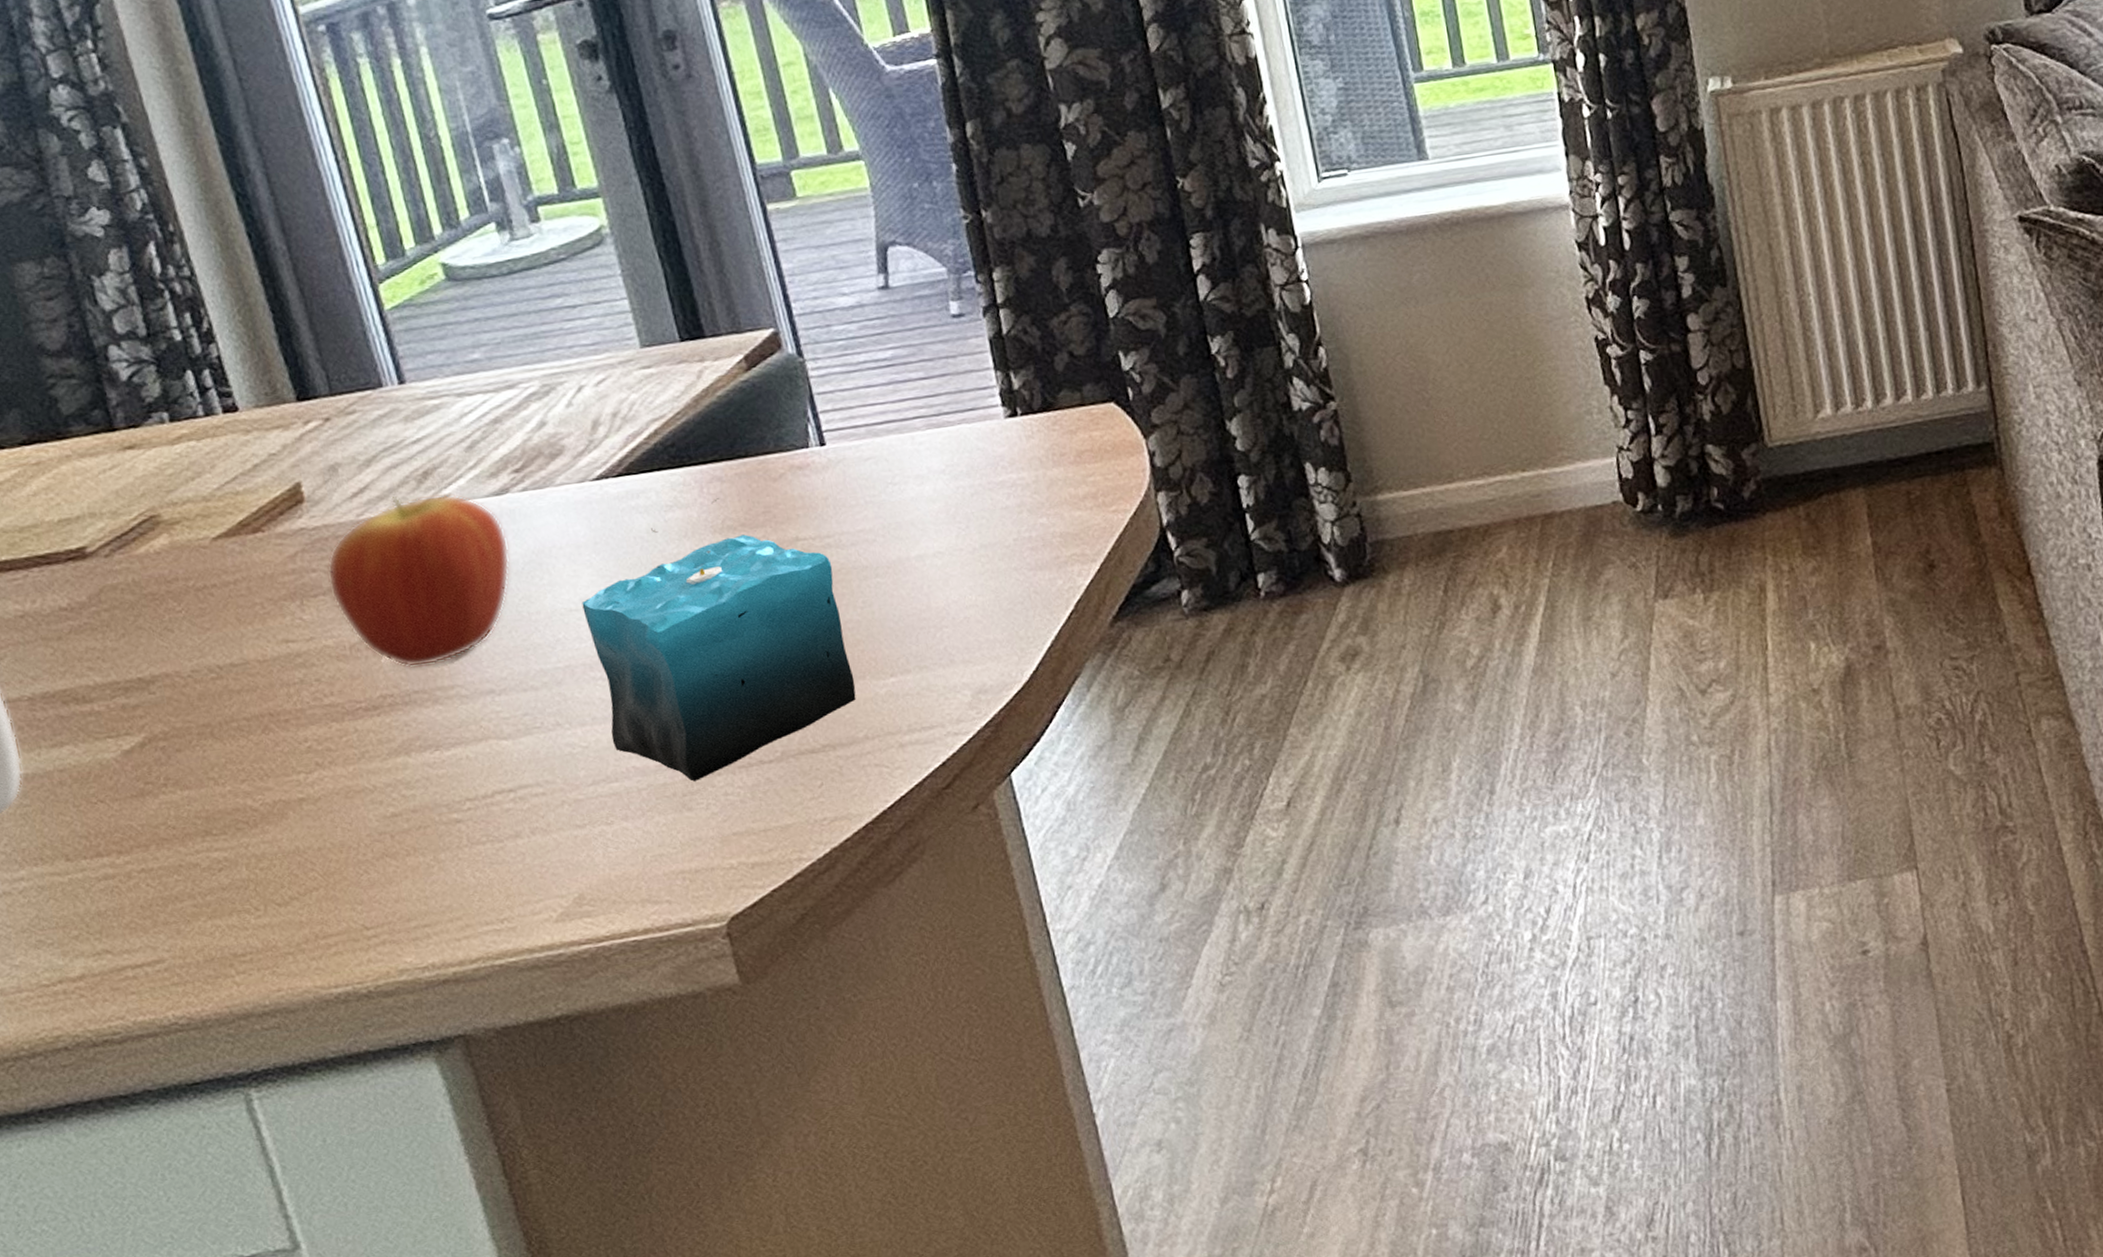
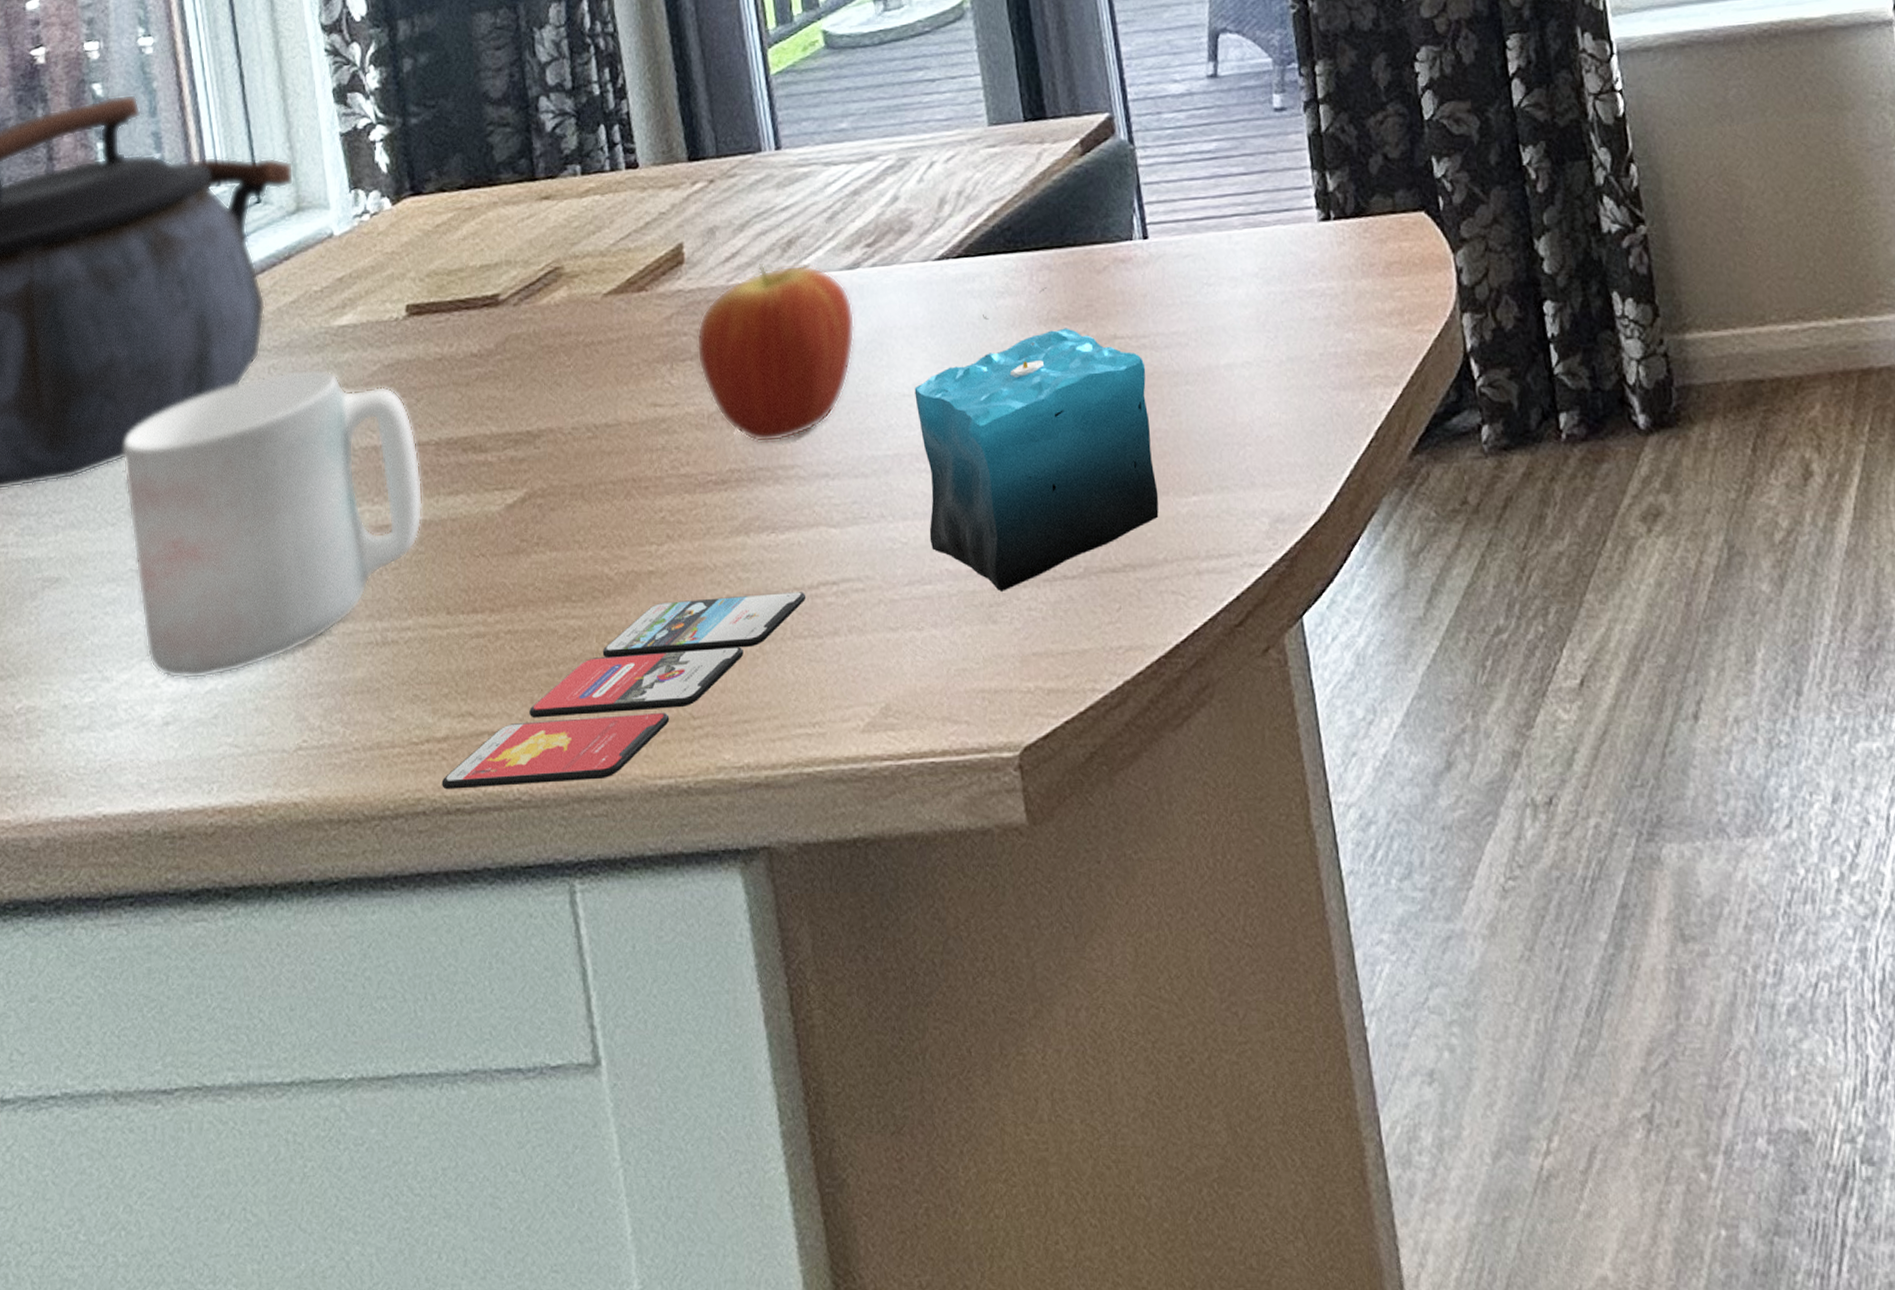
smartphone: none [82,801,481,1025] -> present [441,592,806,790]

